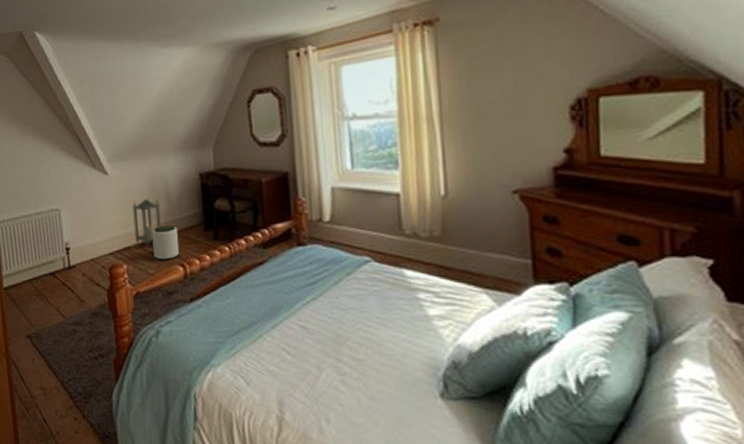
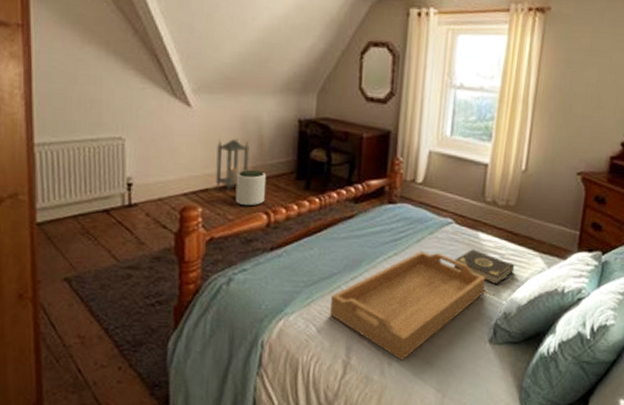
serving tray: none [255,293,423,418] -> present [330,250,486,361]
book: none [381,289,455,329] -> present [454,249,515,285]

